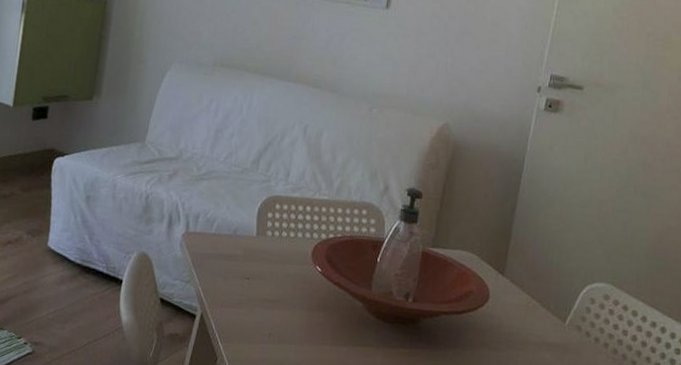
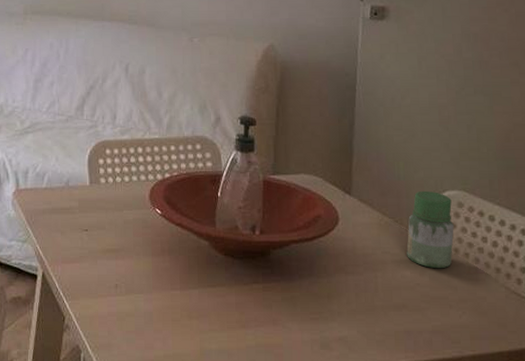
jar: none [549,279,599,355] -> present [406,190,454,269]

